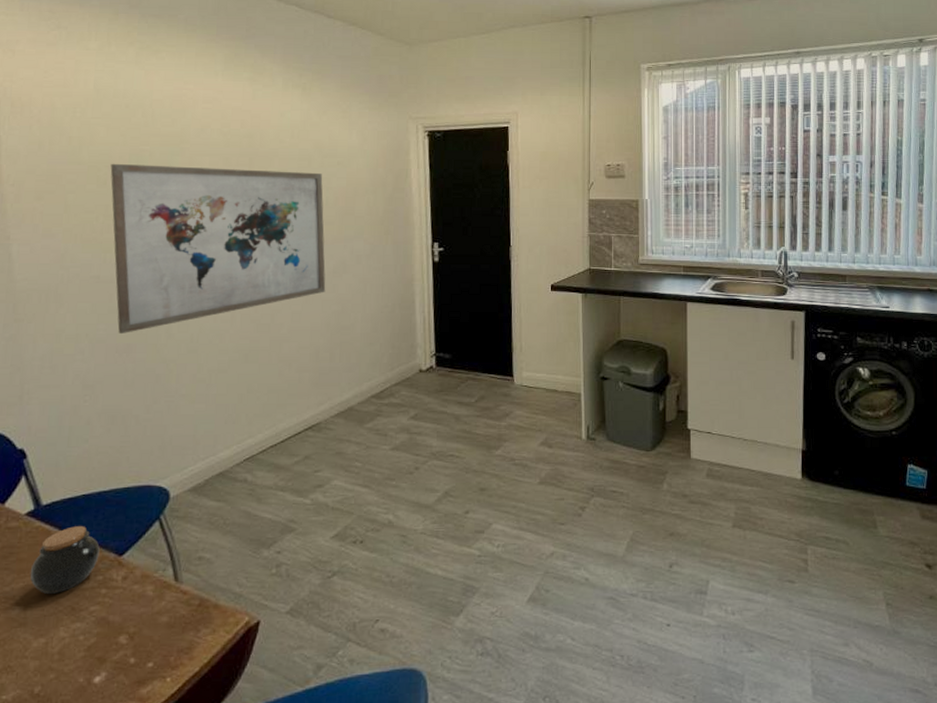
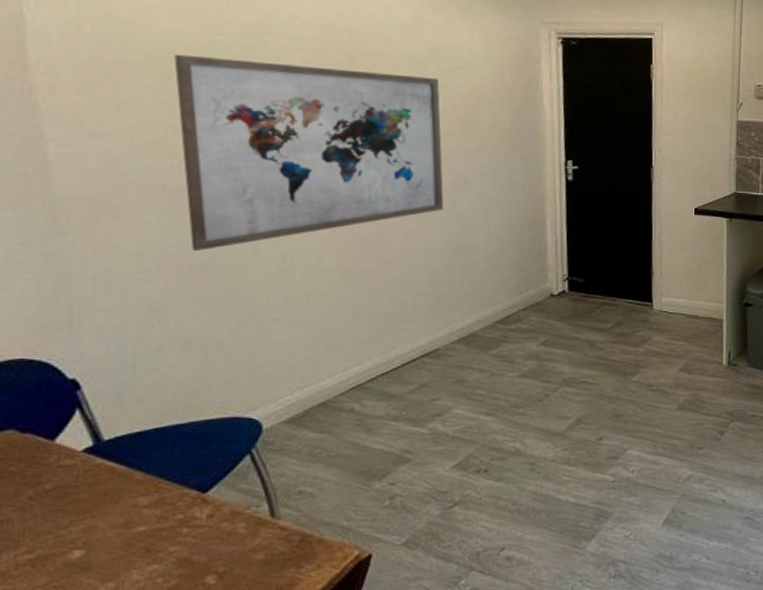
jar: present [30,526,100,594] -> none [91,462,178,536]

